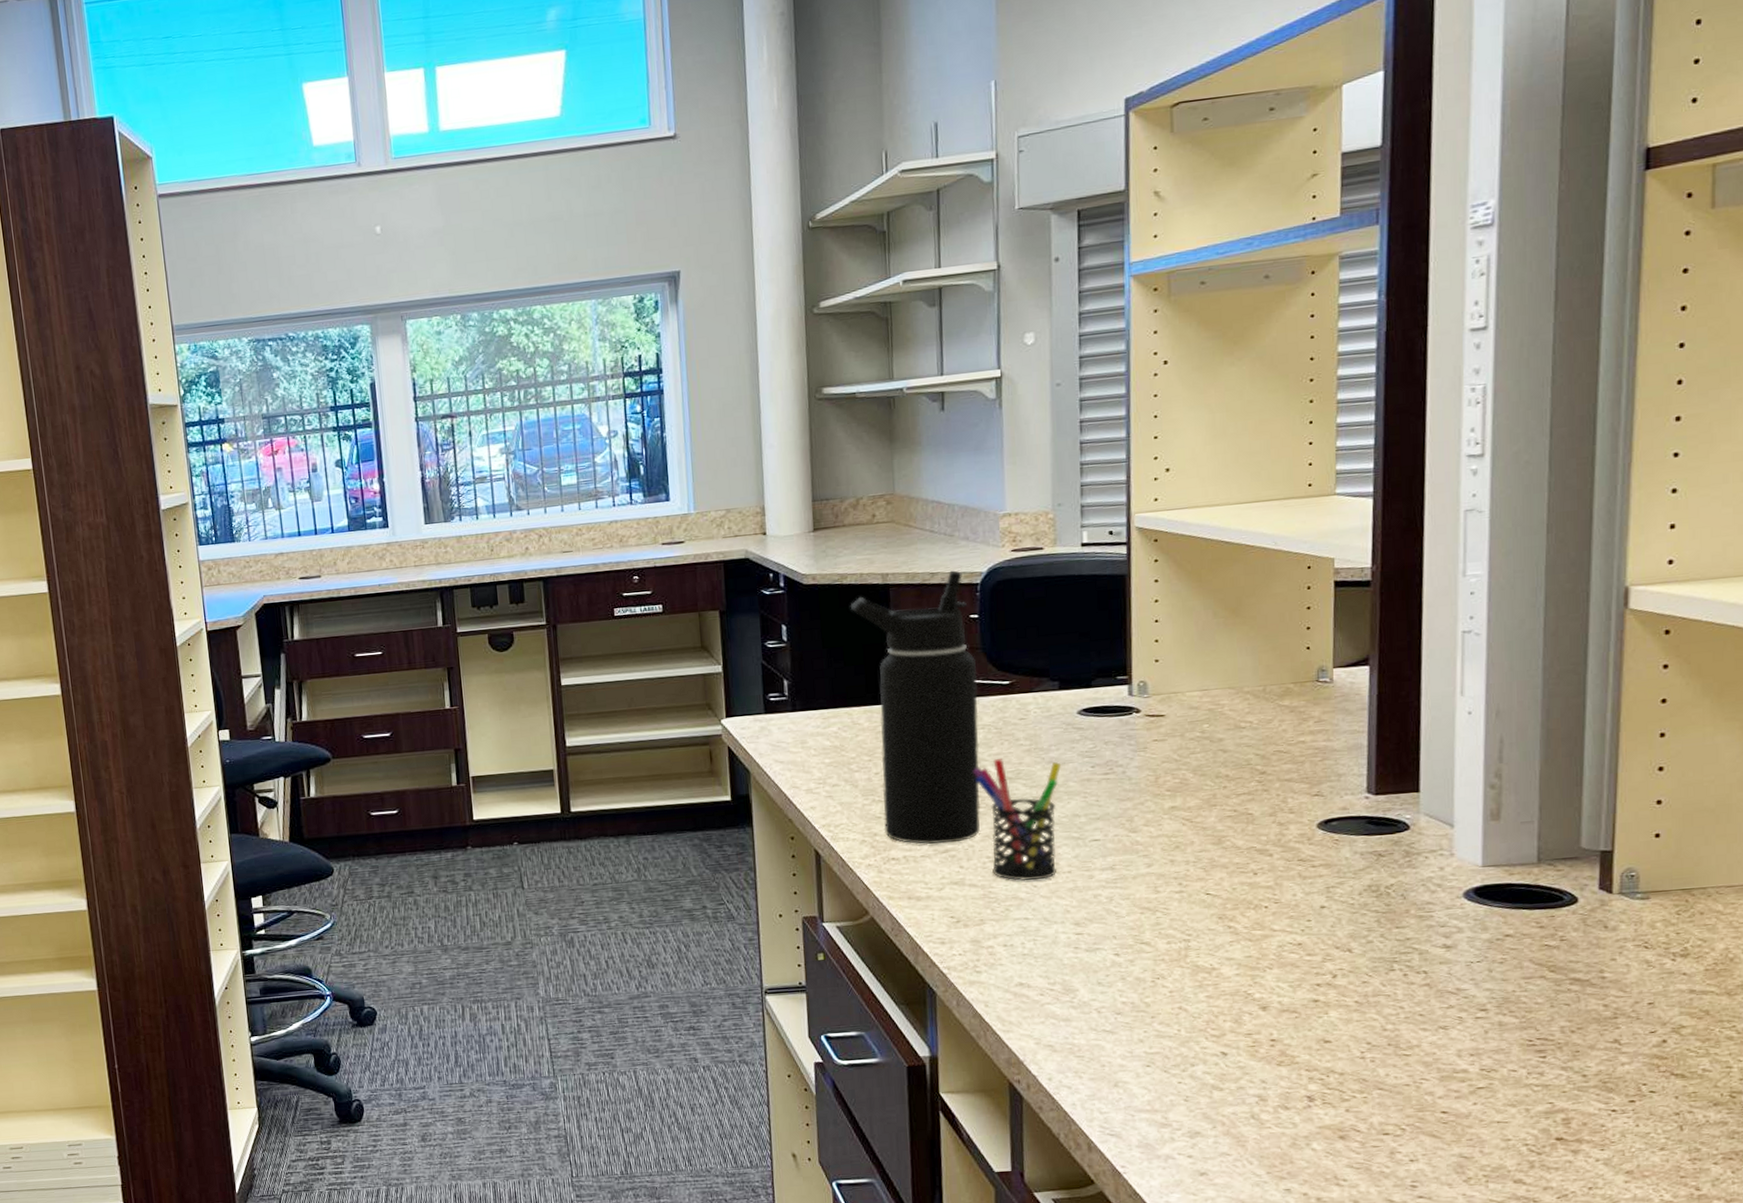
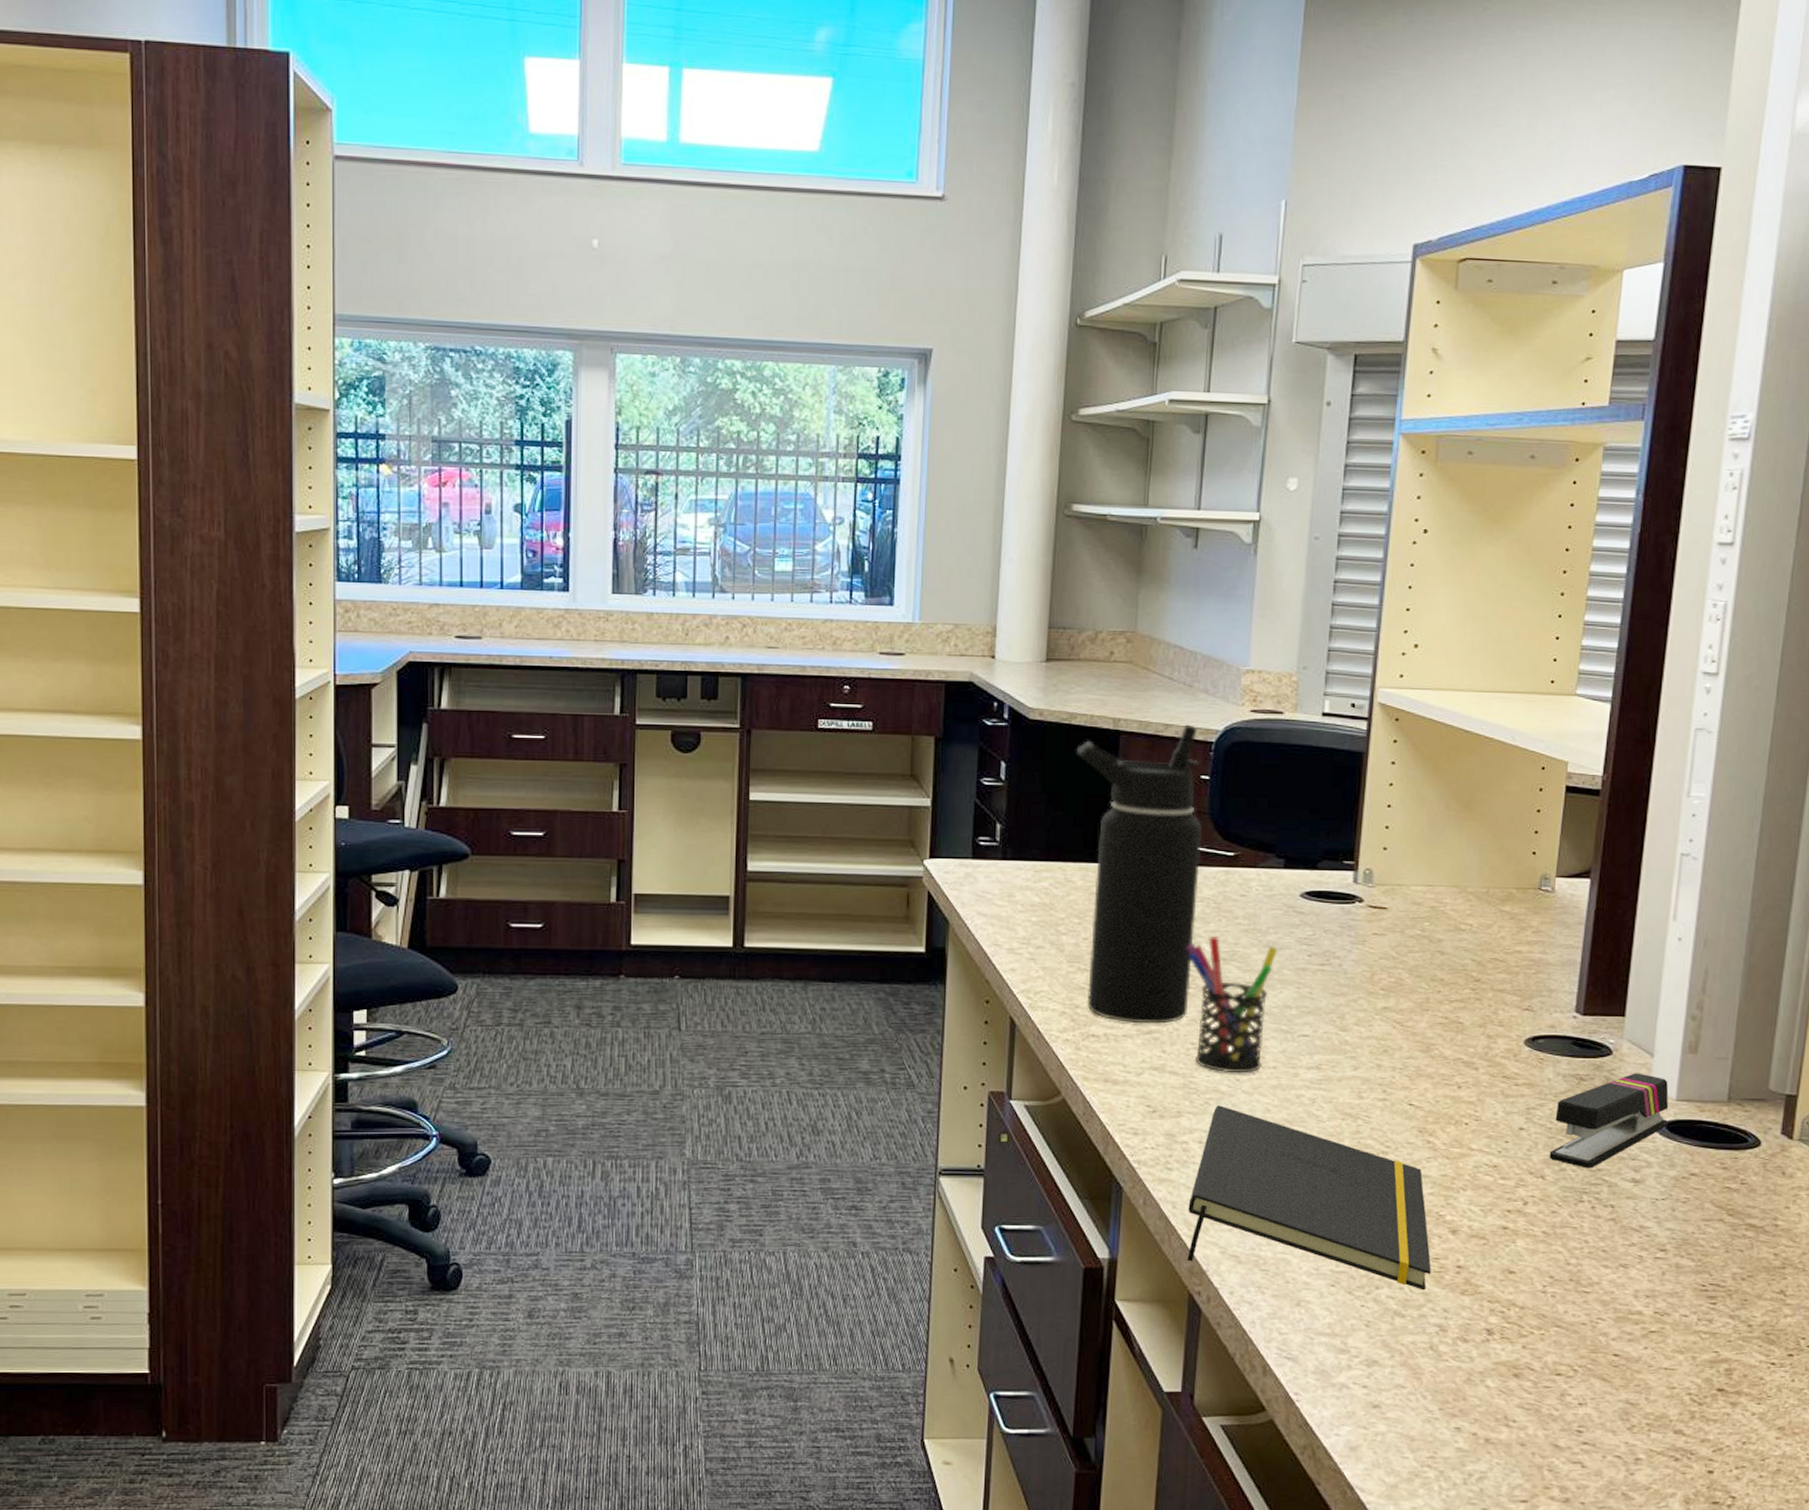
notepad: none [999,911,1245,1065] -> present [1187,1105,1431,1291]
stapler: none [1354,844,1476,939] -> present [1549,1073,1669,1168]

